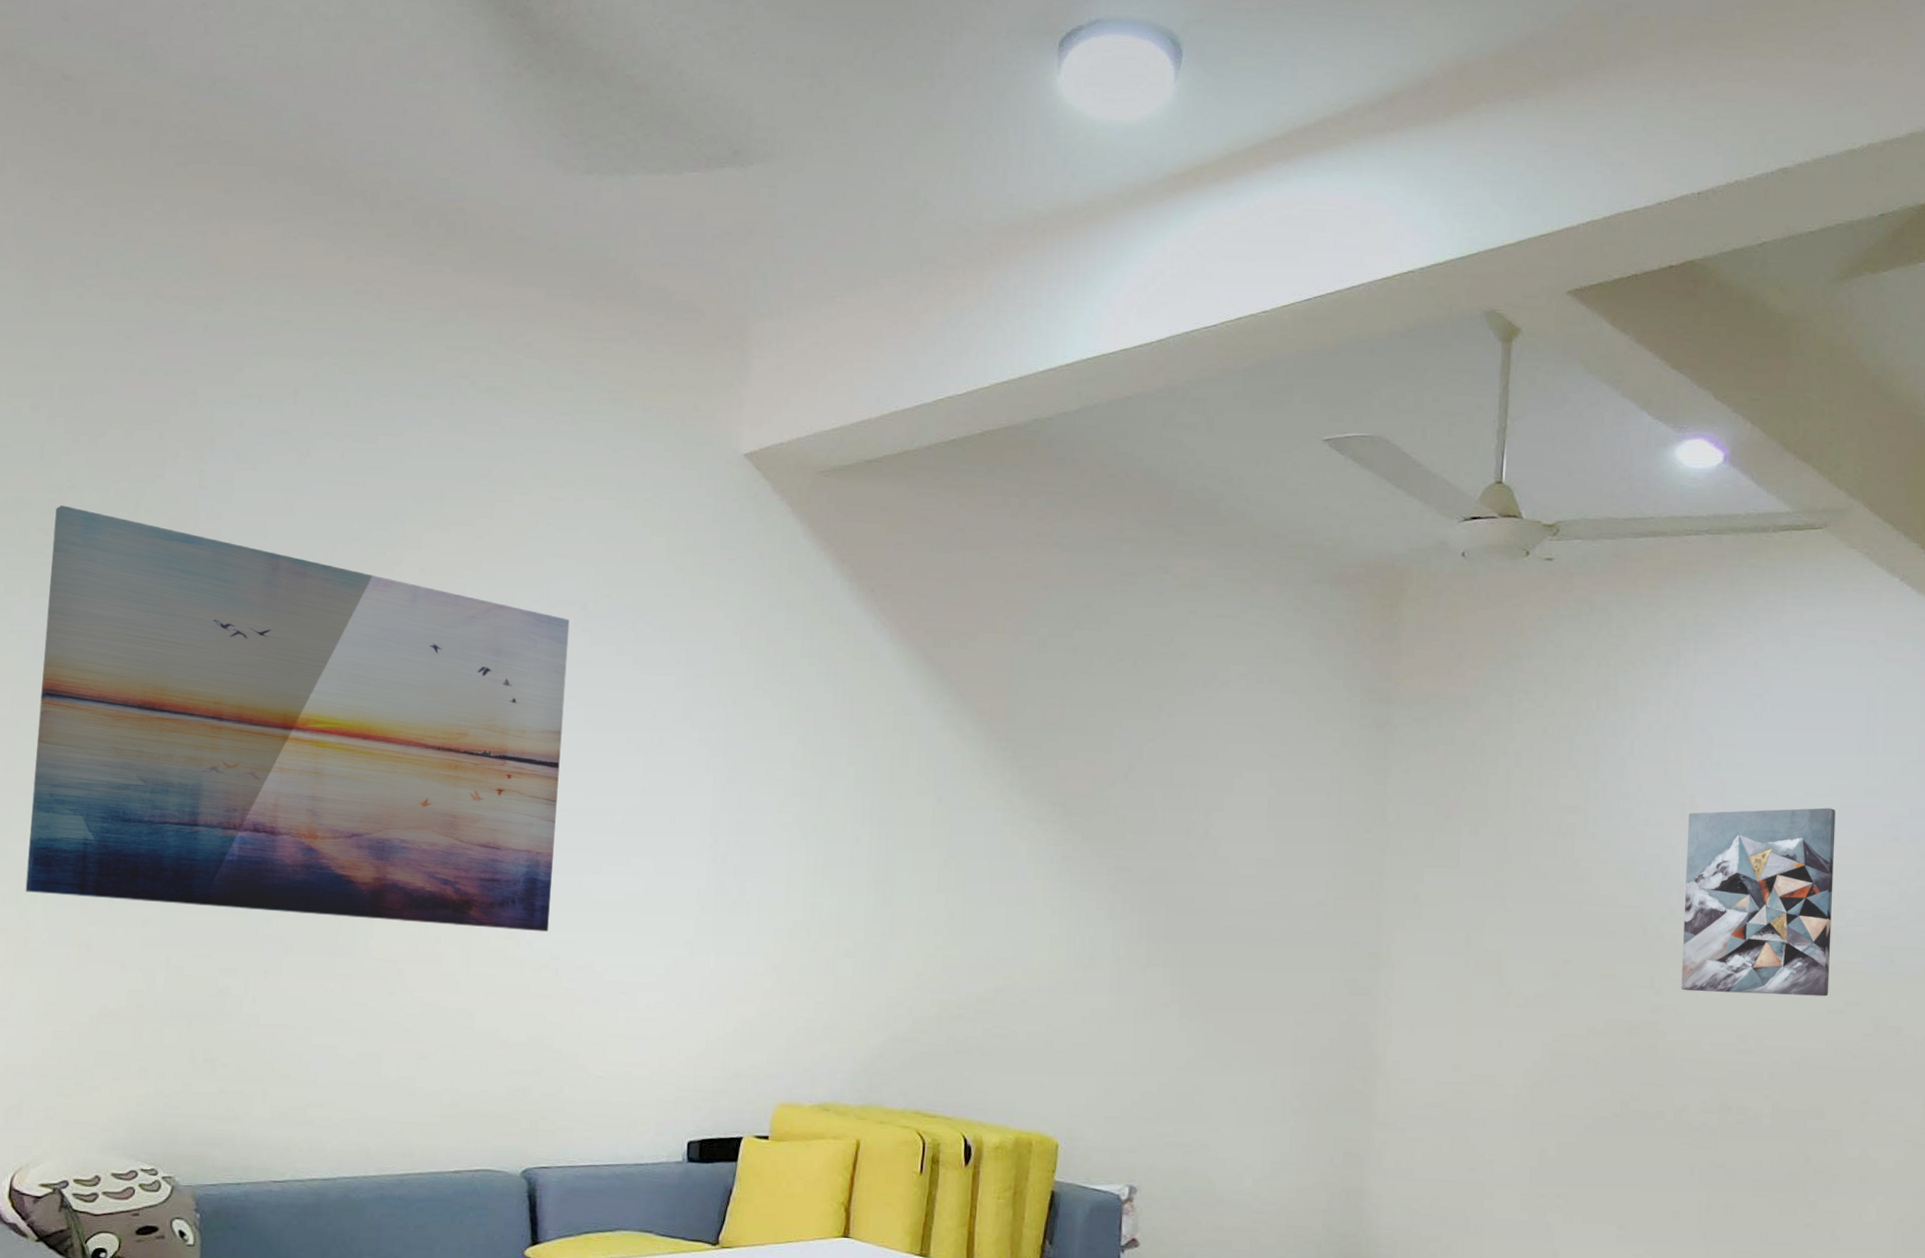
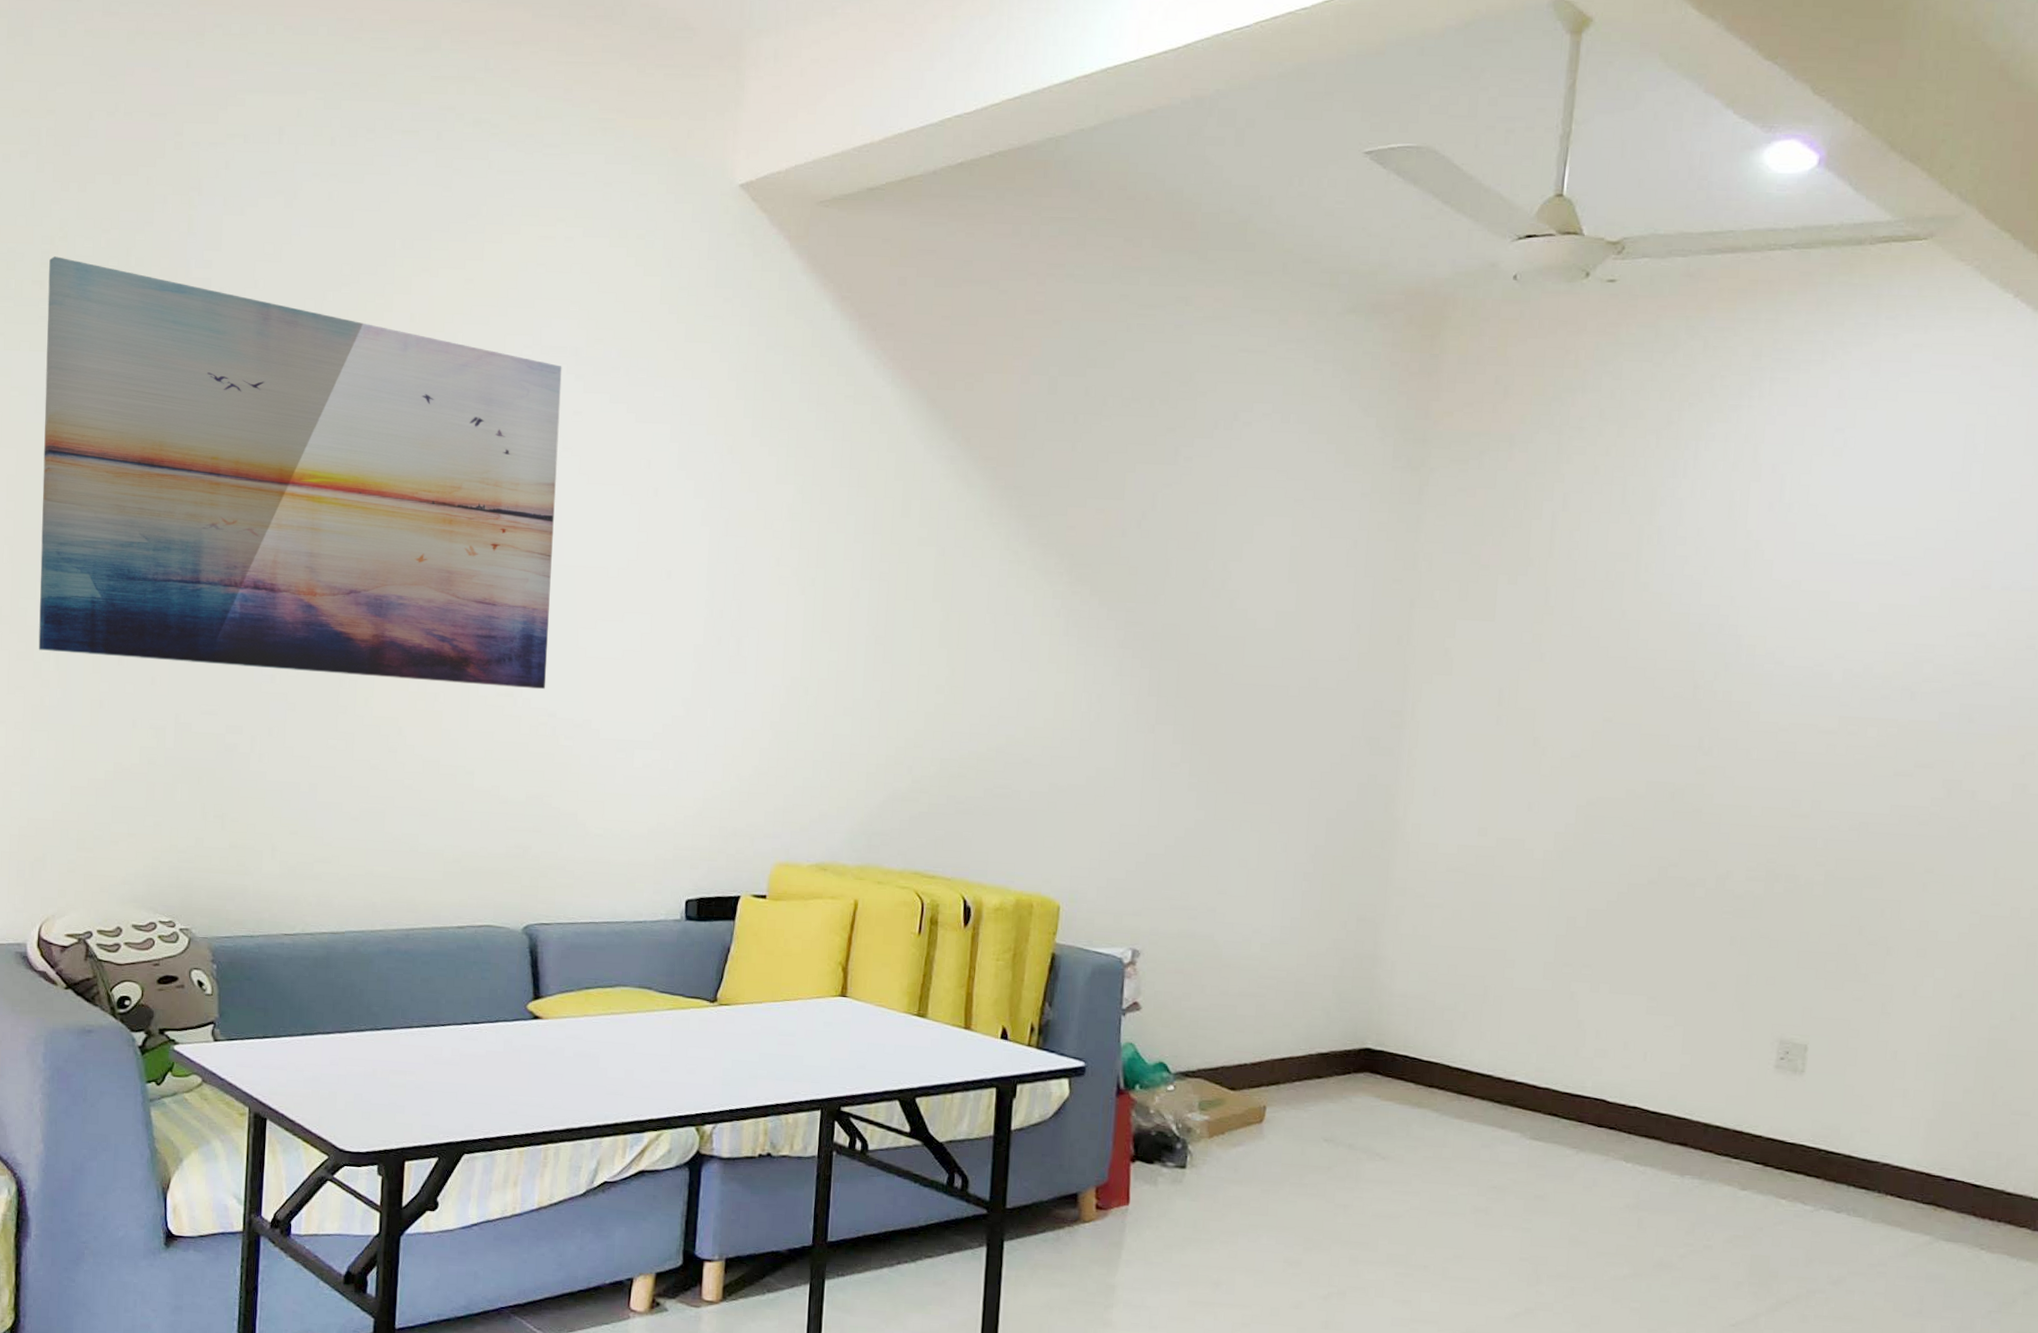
wall art: present [1681,807,1836,997] -> none [1732,553,1920,758]

